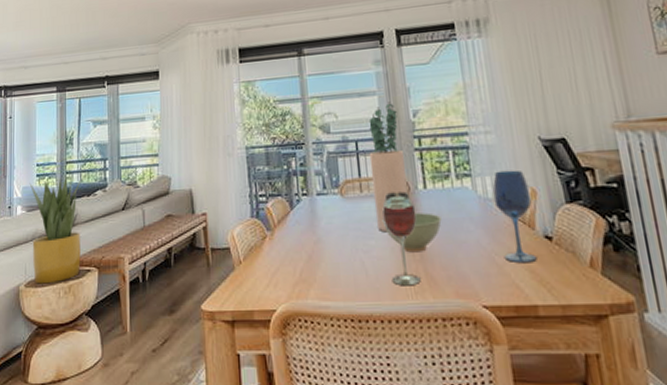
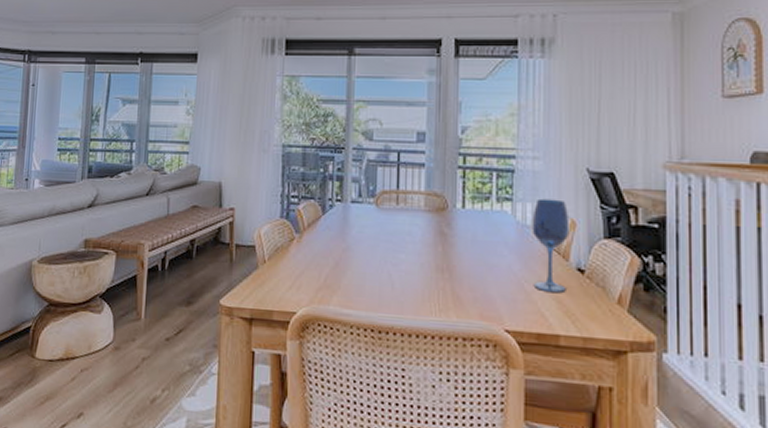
planter: present [29,175,82,284] -> none [47,153,107,262]
vase: present [368,101,408,233] -> none [409,114,446,248]
wineglass: present [382,191,421,286] -> none [417,208,451,303]
bowl: present [382,213,442,253] -> none [415,232,476,271]

